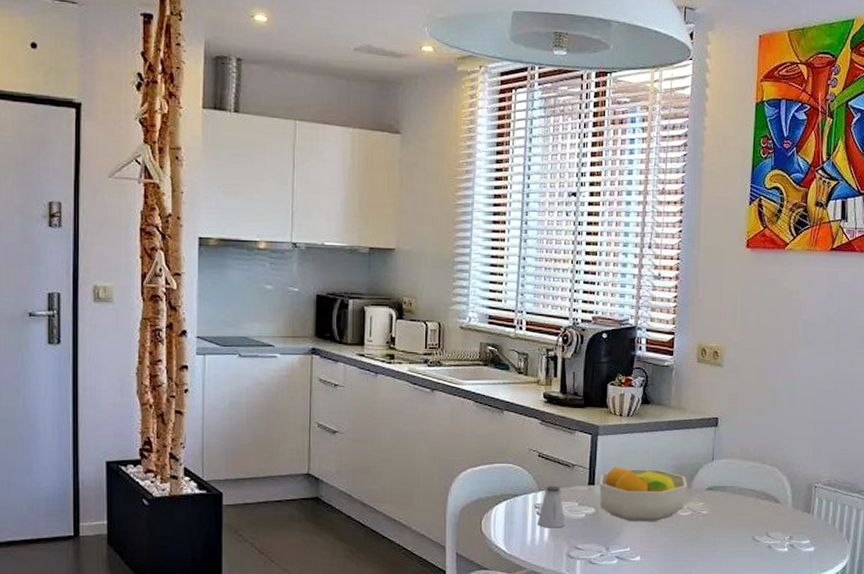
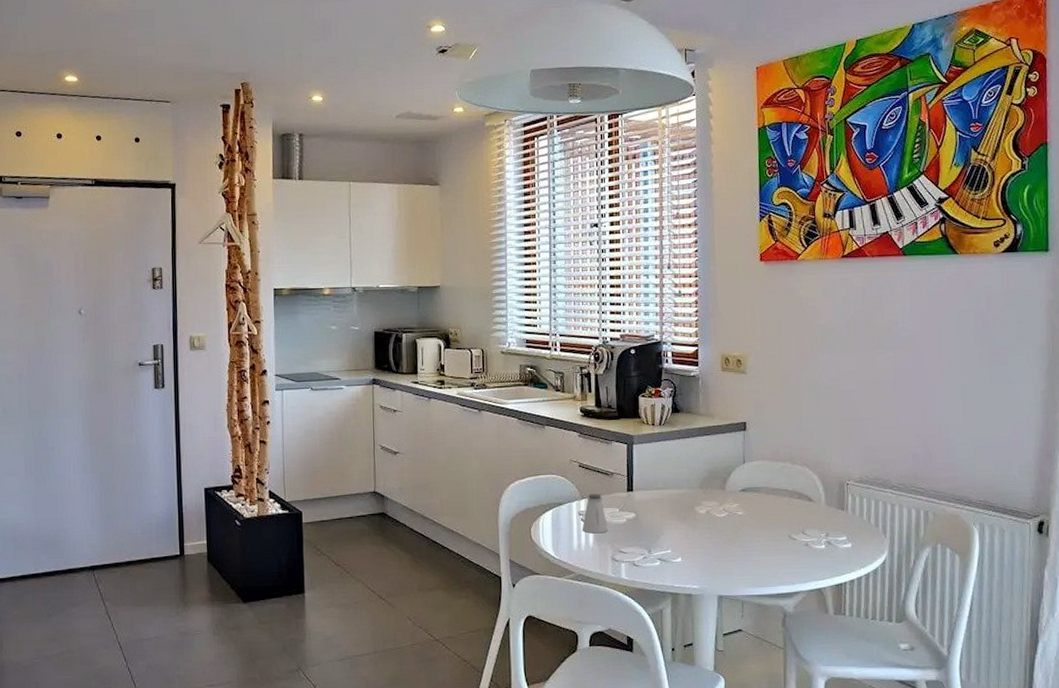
fruit bowl: present [599,466,687,522] -> none [637,473,721,524]

